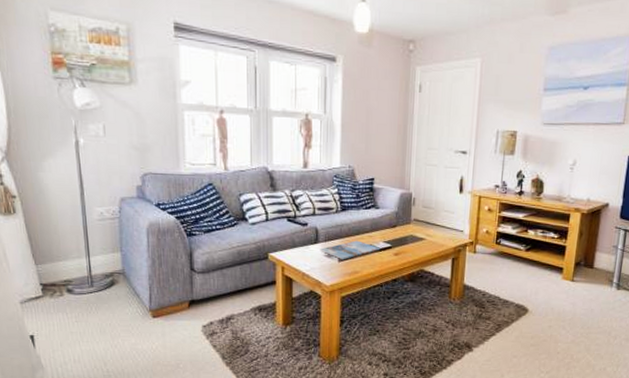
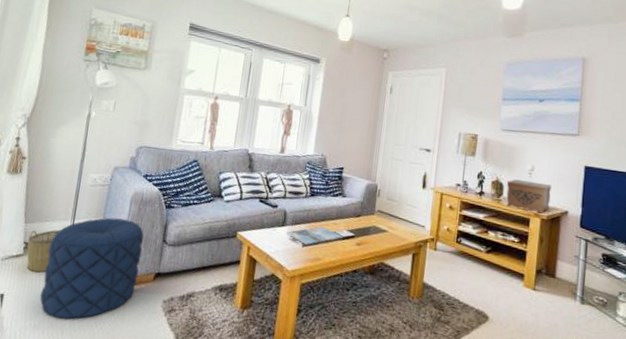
basket: none [43,268,76,312] -> present [26,229,60,273]
pouf: none [68,251,172,352] -> present [40,217,144,319]
decorative box: none [546,175,593,208] -> present [506,179,552,214]

